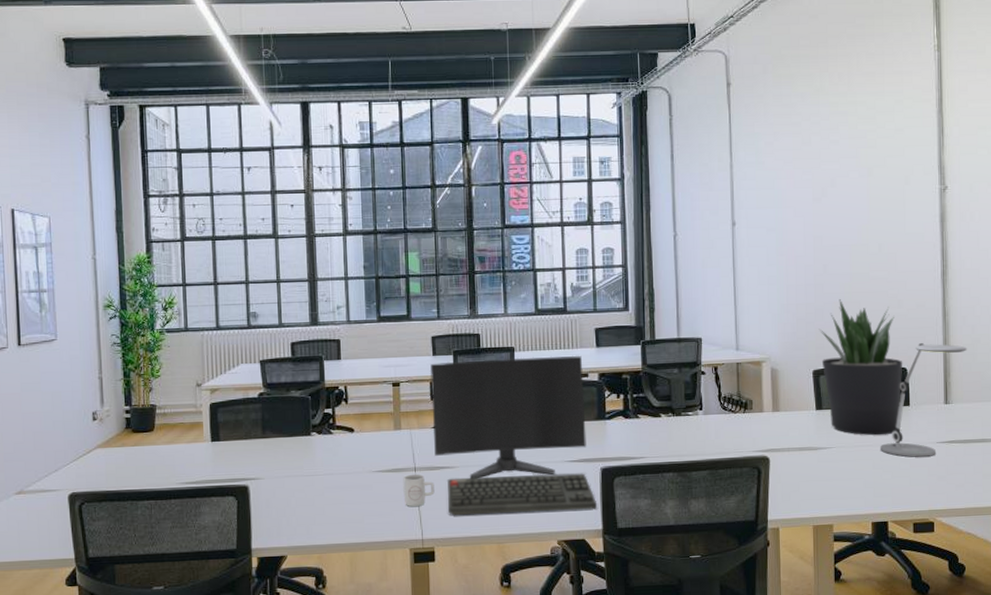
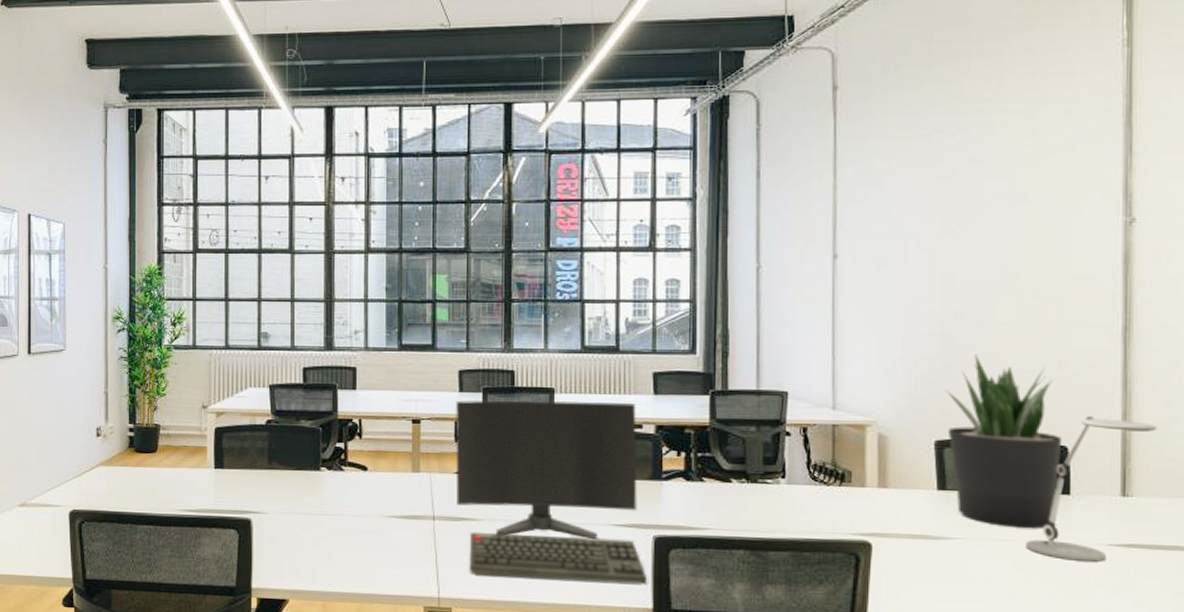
mug: present [403,474,435,507] -> none [419,523,455,561]

